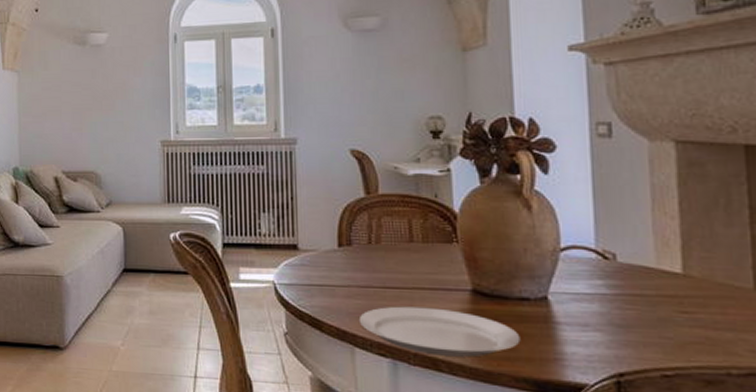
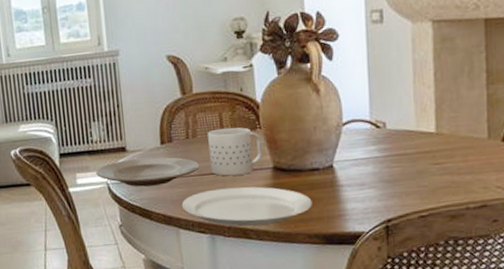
plate: none [262,259,384,293] -> present [96,156,201,187]
mug: none [394,237,460,294] -> present [208,127,263,176]

